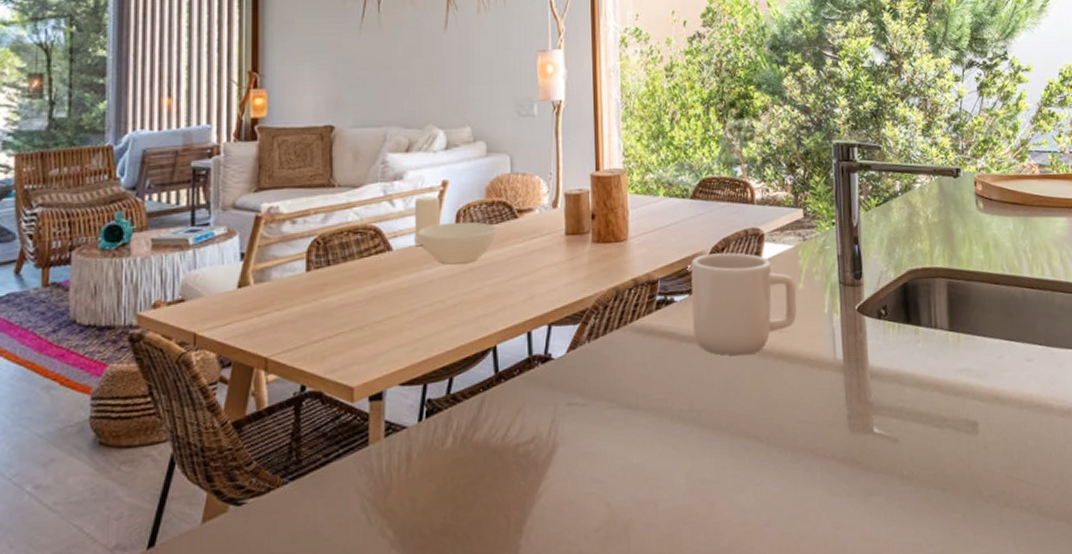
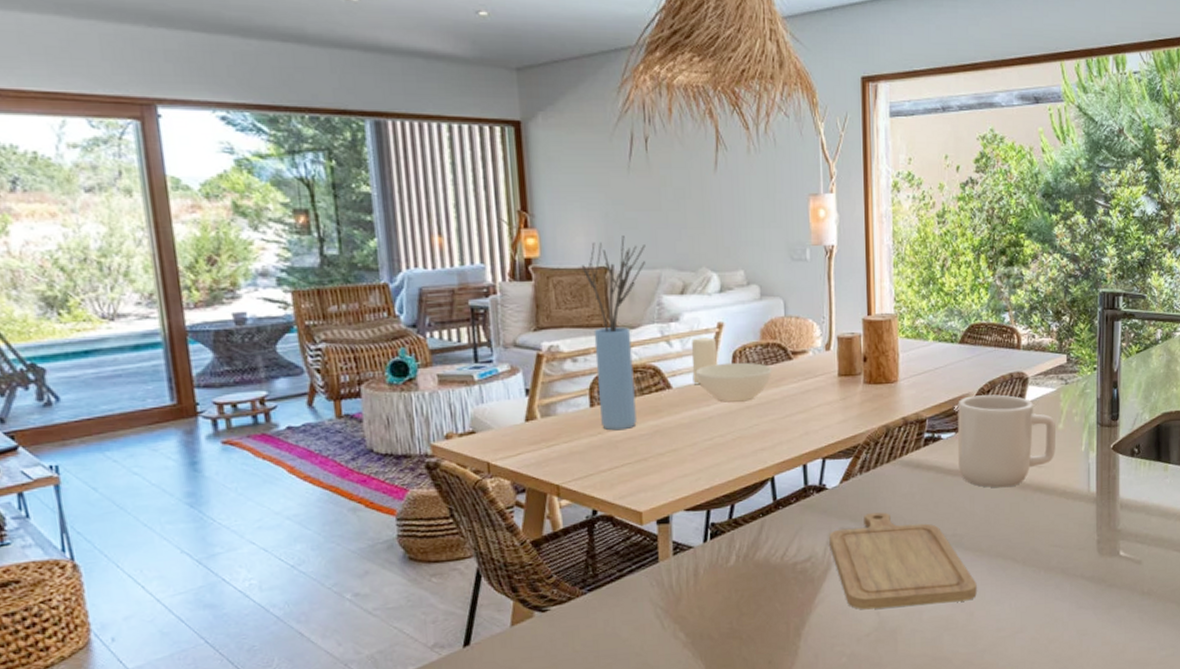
vase: none [307,94,373,297] -> present [581,236,646,431]
chopping board: none [555,385,718,500] -> present [829,512,977,610]

